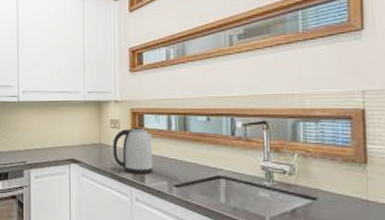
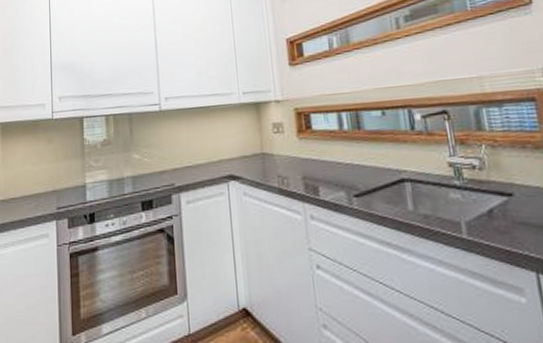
kettle: present [113,127,153,174] -> none [277,129,328,186]

